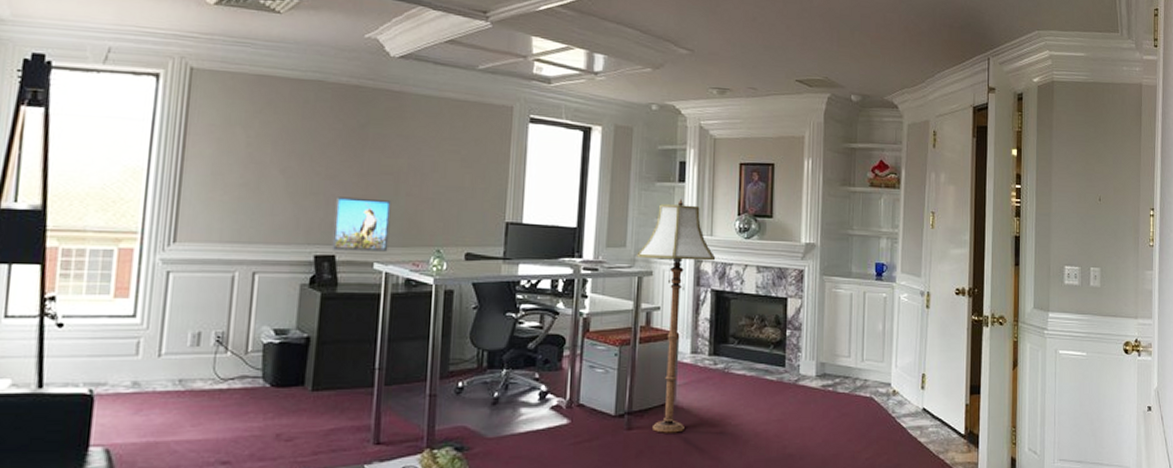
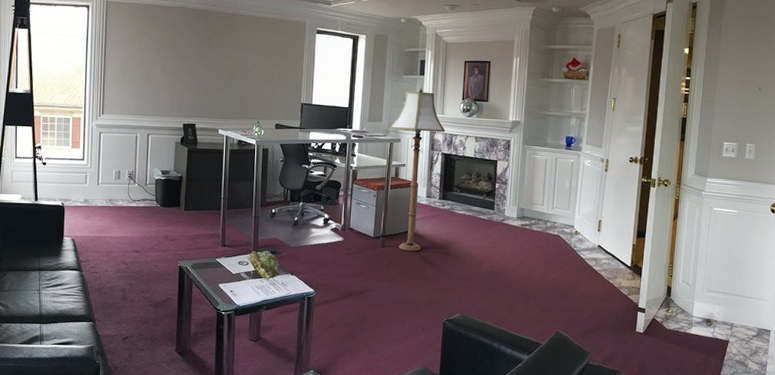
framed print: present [331,197,392,252] -> none [193,85,229,122]

